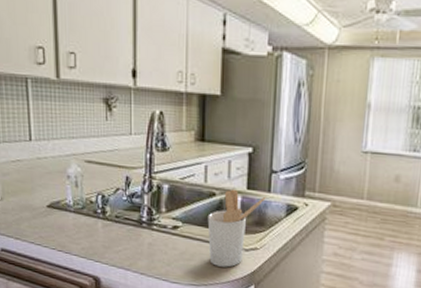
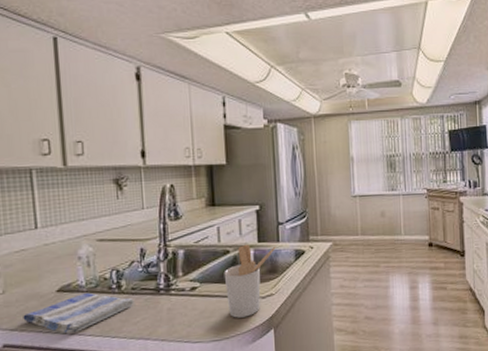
dish towel: none [18,212,117,250] -> present [23,292,134,334]

